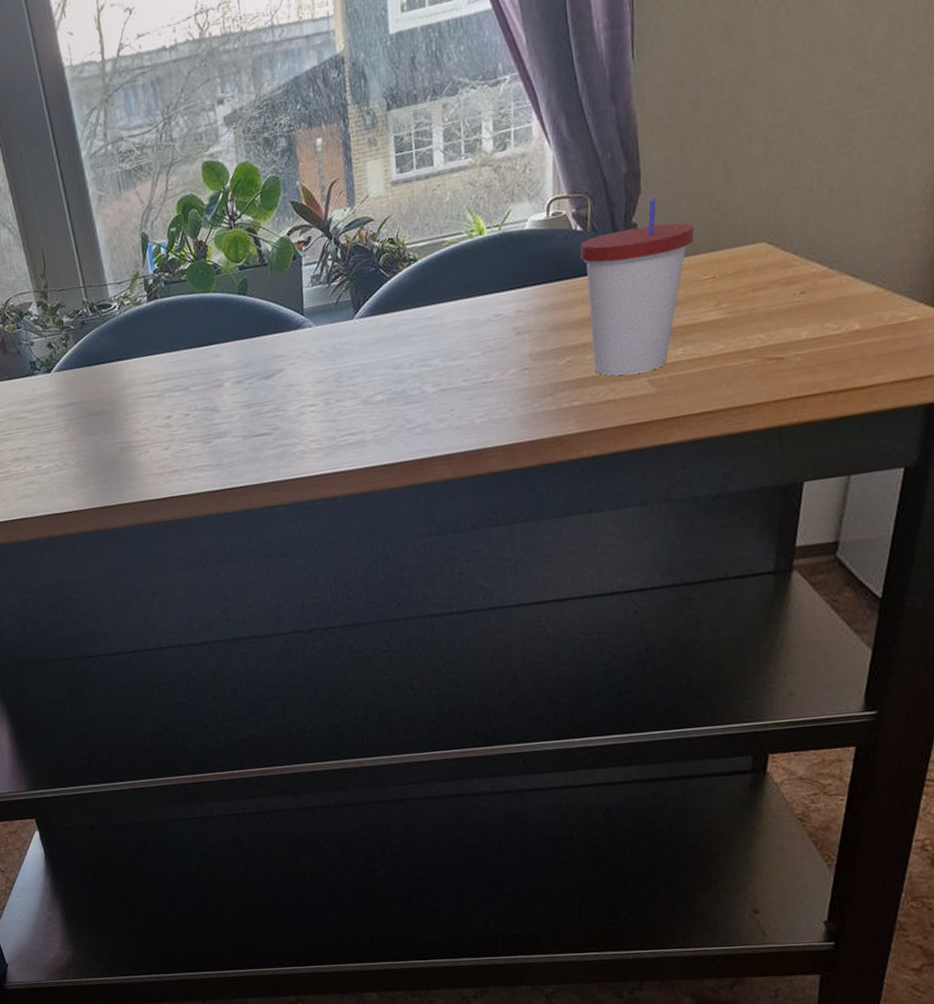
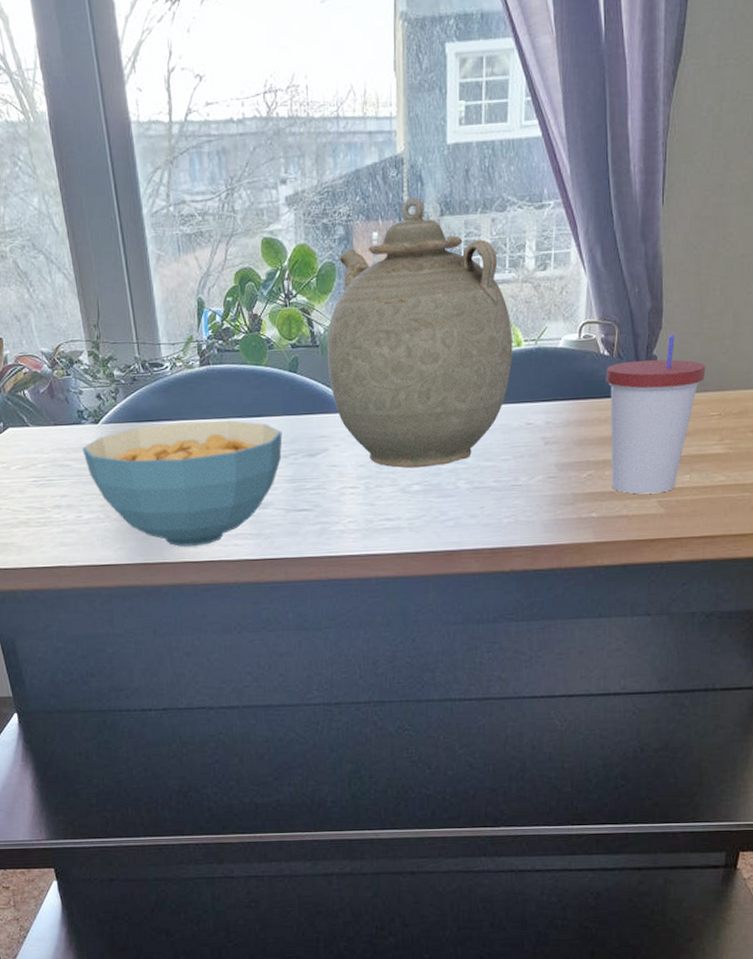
cereal bowl: none [37,351,236,486] -> present [82,420,283,547]
teapot: none [275,95,475,380] -> present [326,198,513,469]

